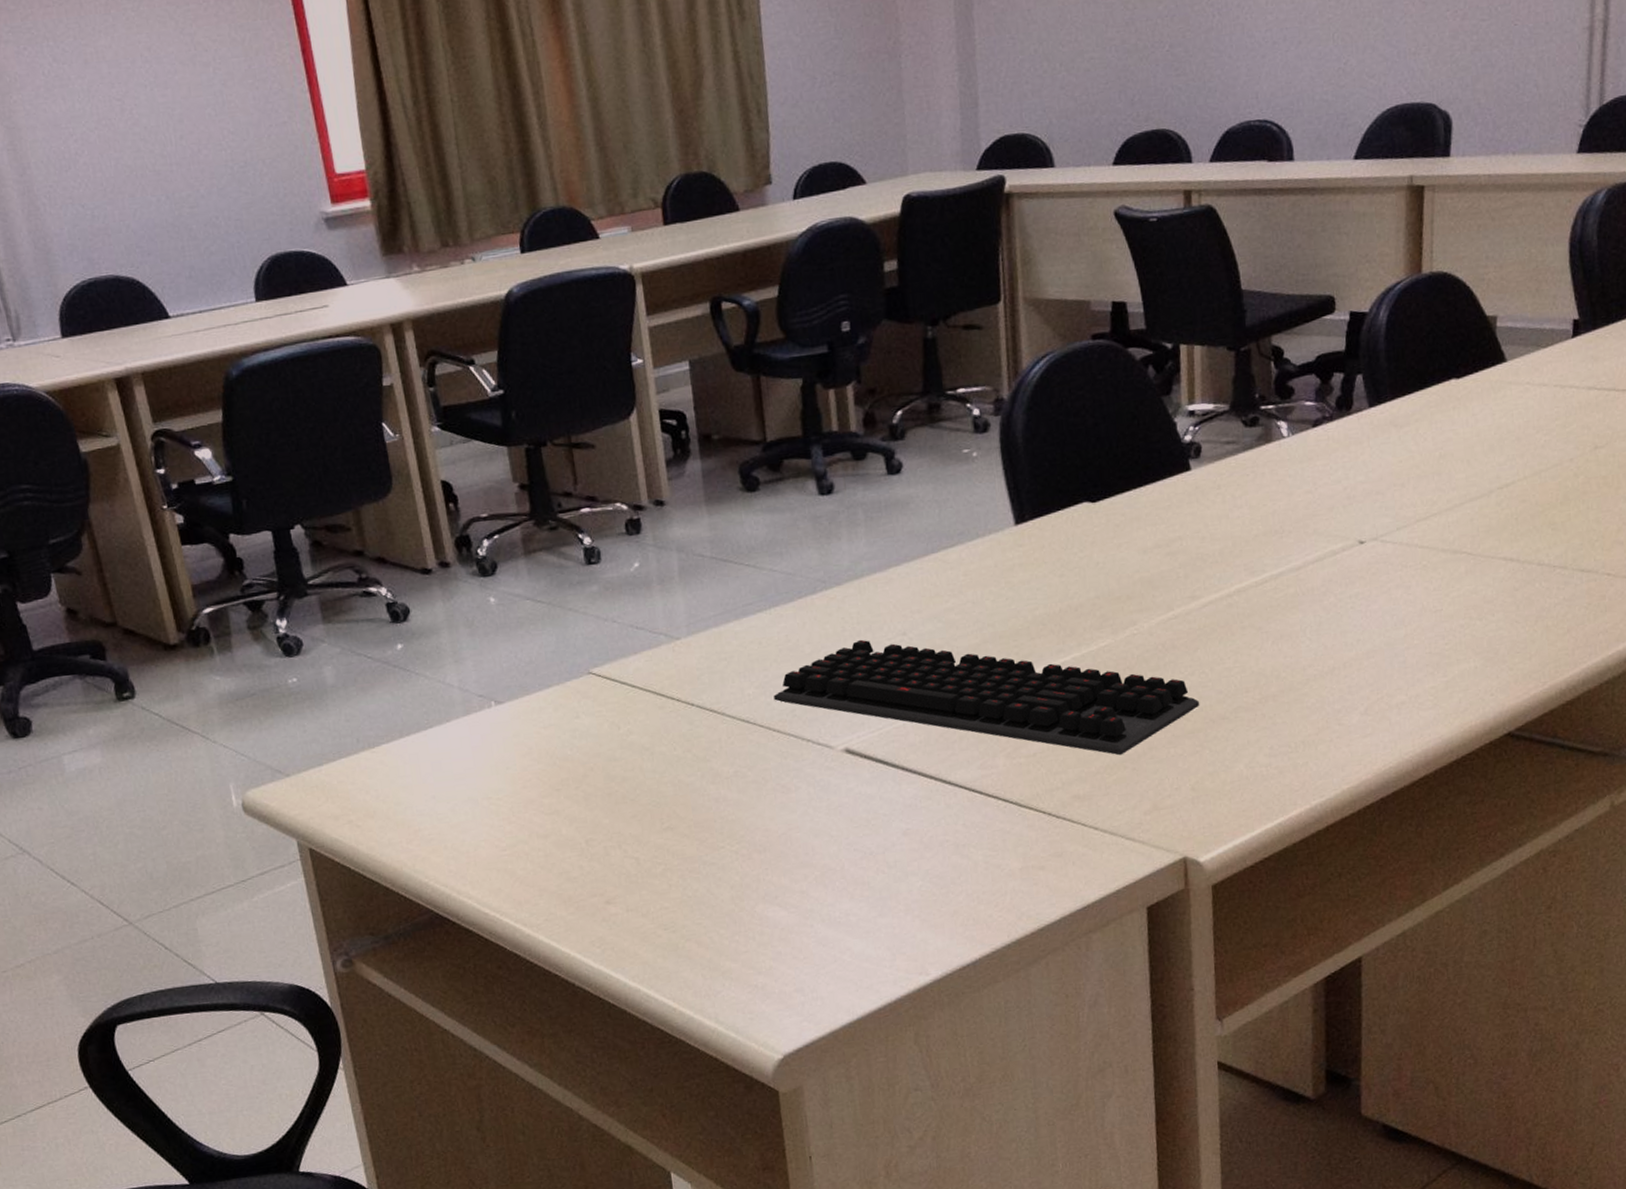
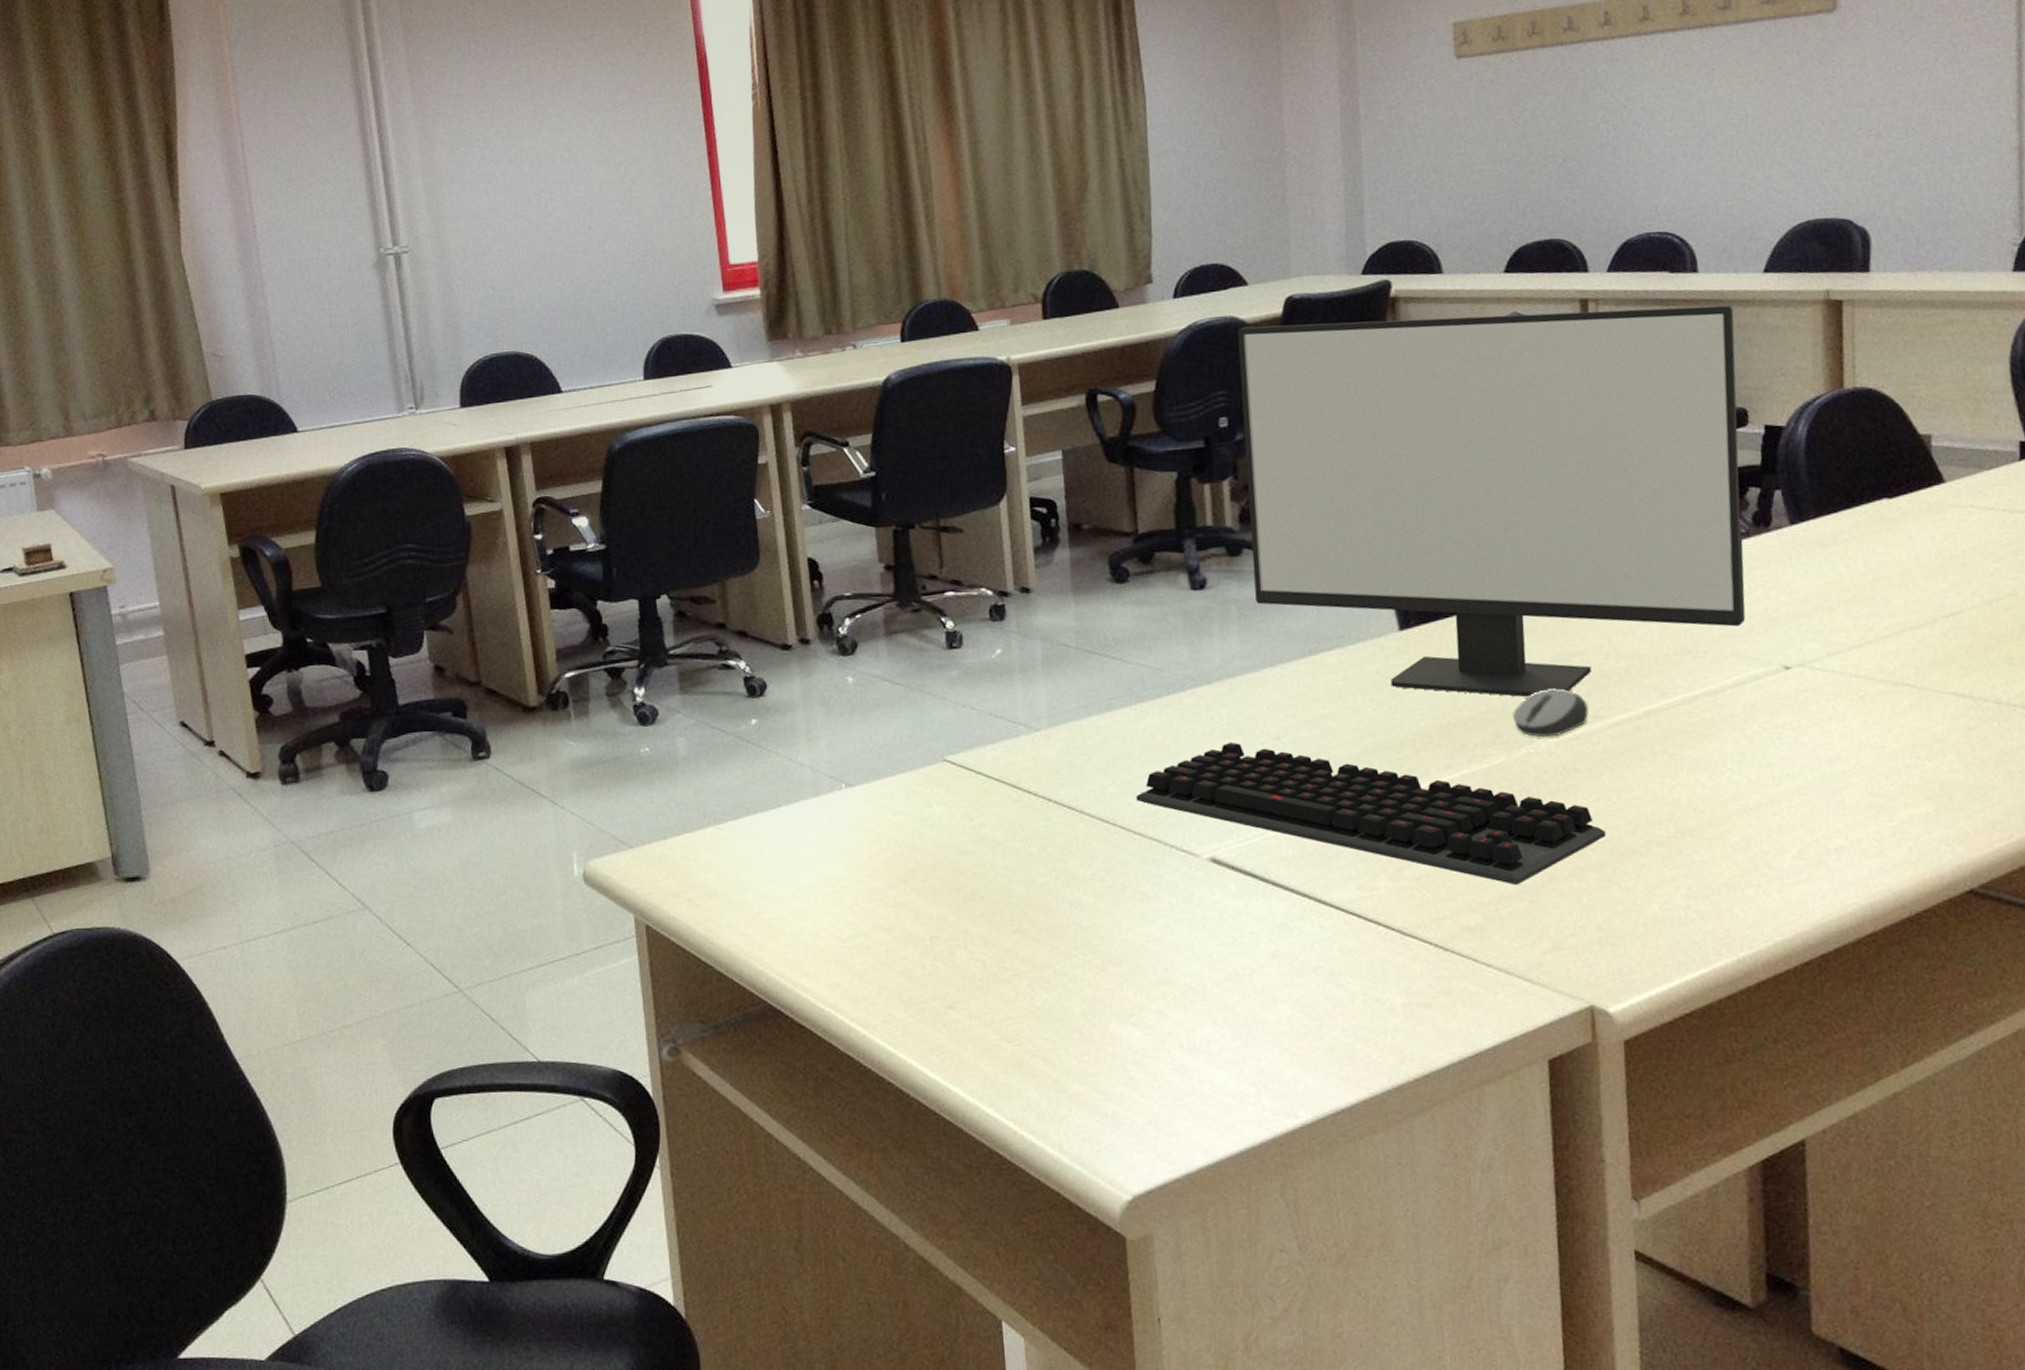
computer monitor: none [857,193,1327,582] -> present [1237,305,1746,698]
computer mouse: none [1117,572,1186,619] -> present [1512,688,1589,738]

